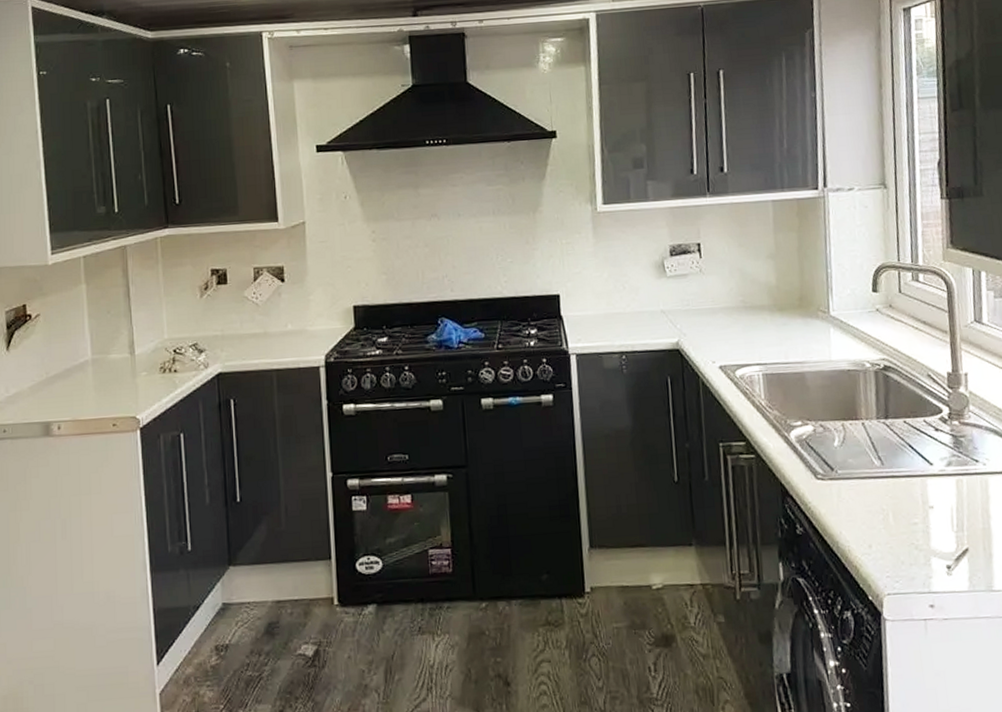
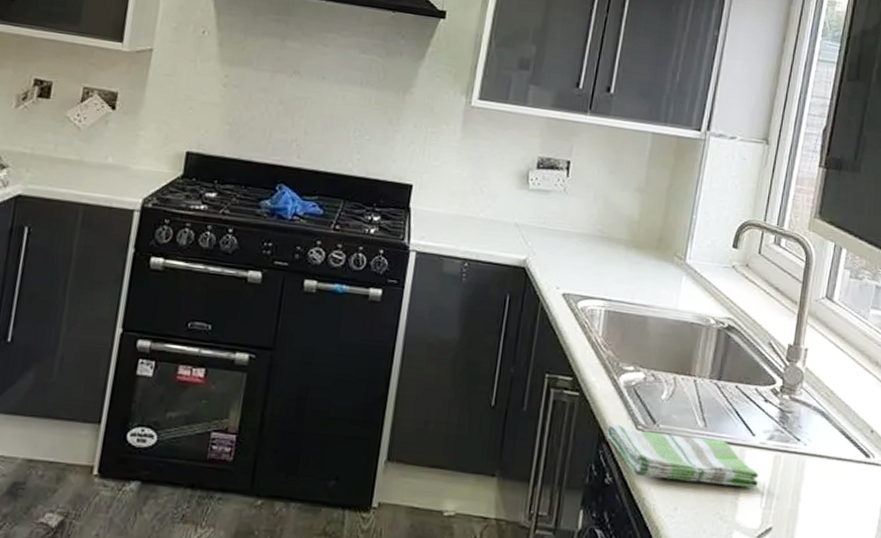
dish towel: none [788,474,947,522] -> present [606,423,759,487]

